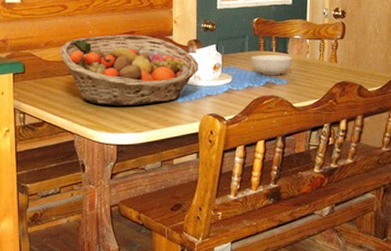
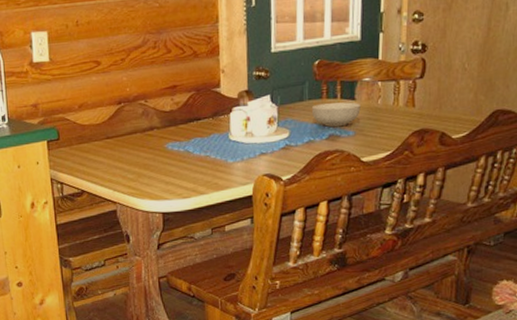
fruit basket: present [60,35,199,106] -> none [95,89,251,171]

